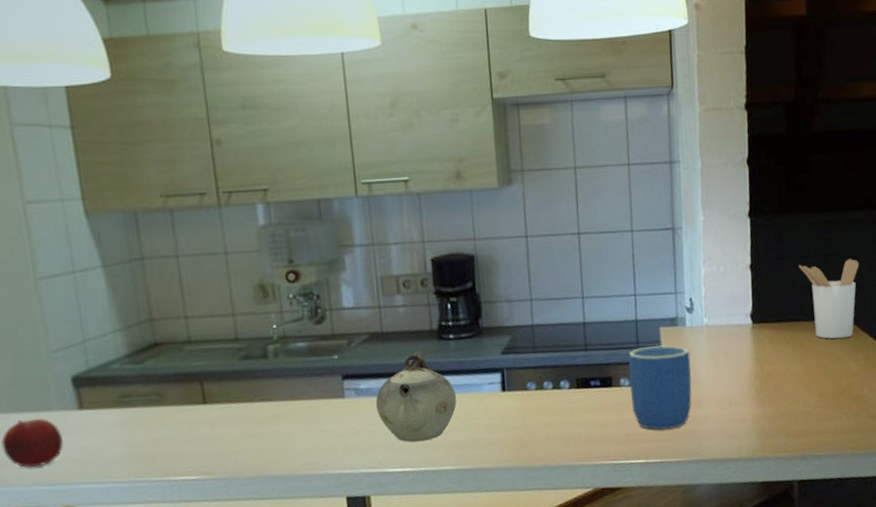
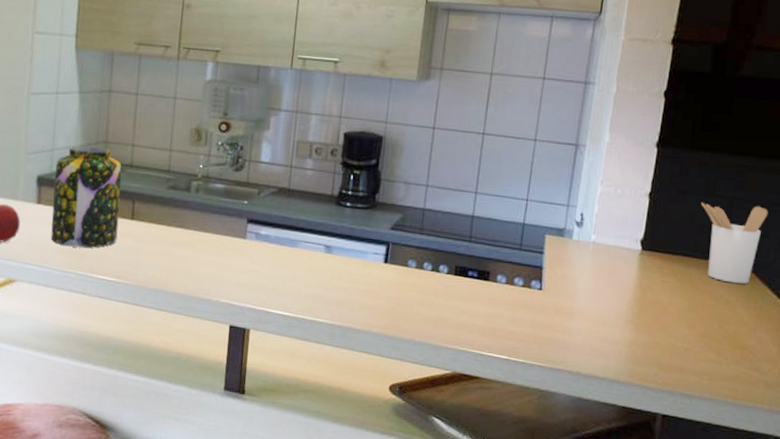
jar: none [92,327,191,453] -> present [50,146,122,248]
teapot: present [375,351,457,443] -> none [270,211,342,292]
mug: present [628,345,692,431] -> none [504,250,572,334]

